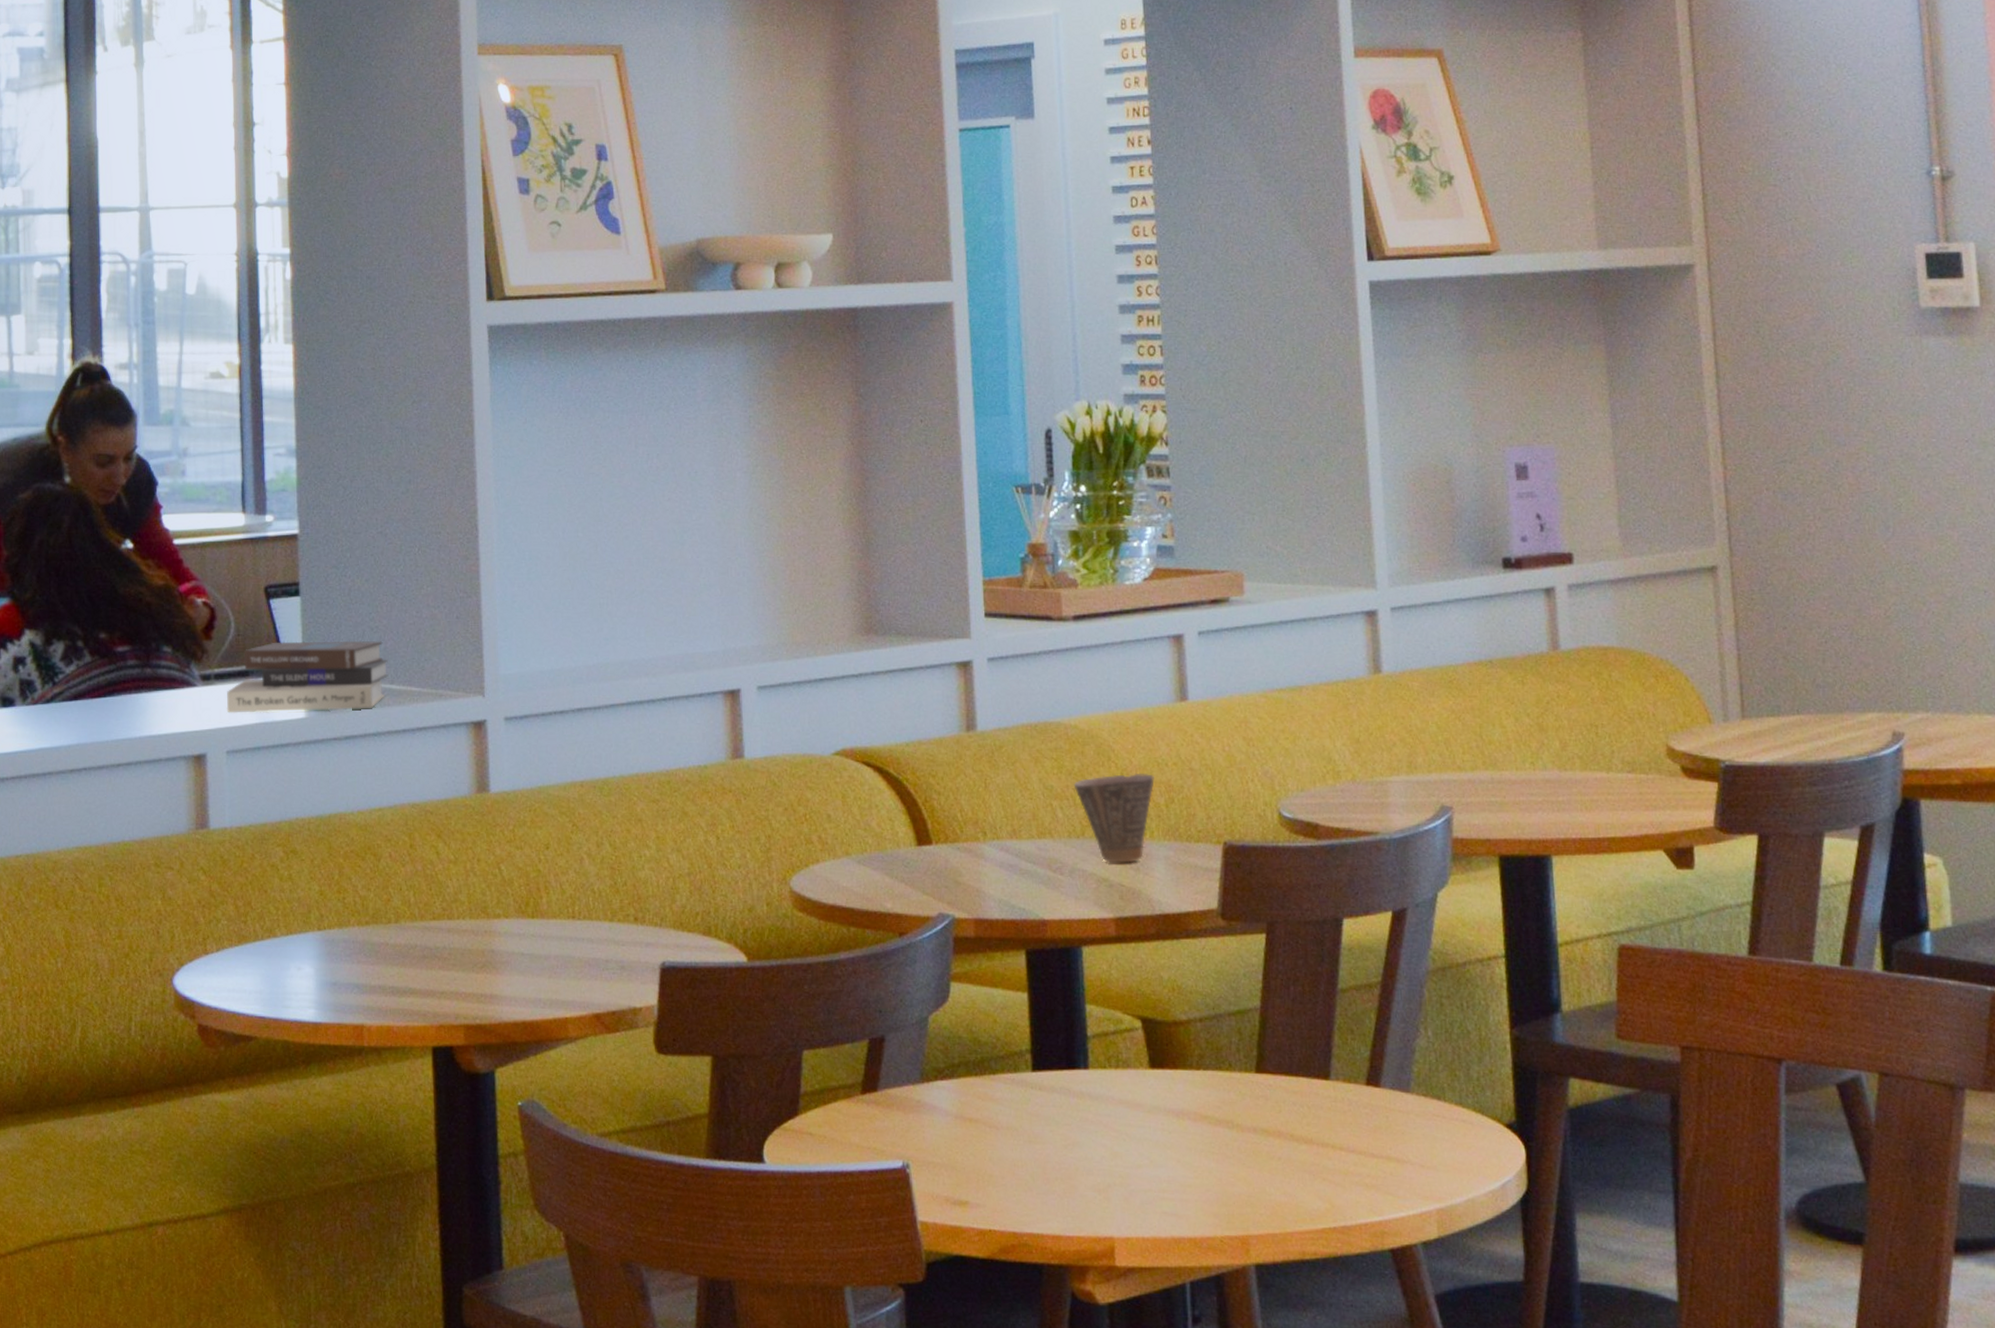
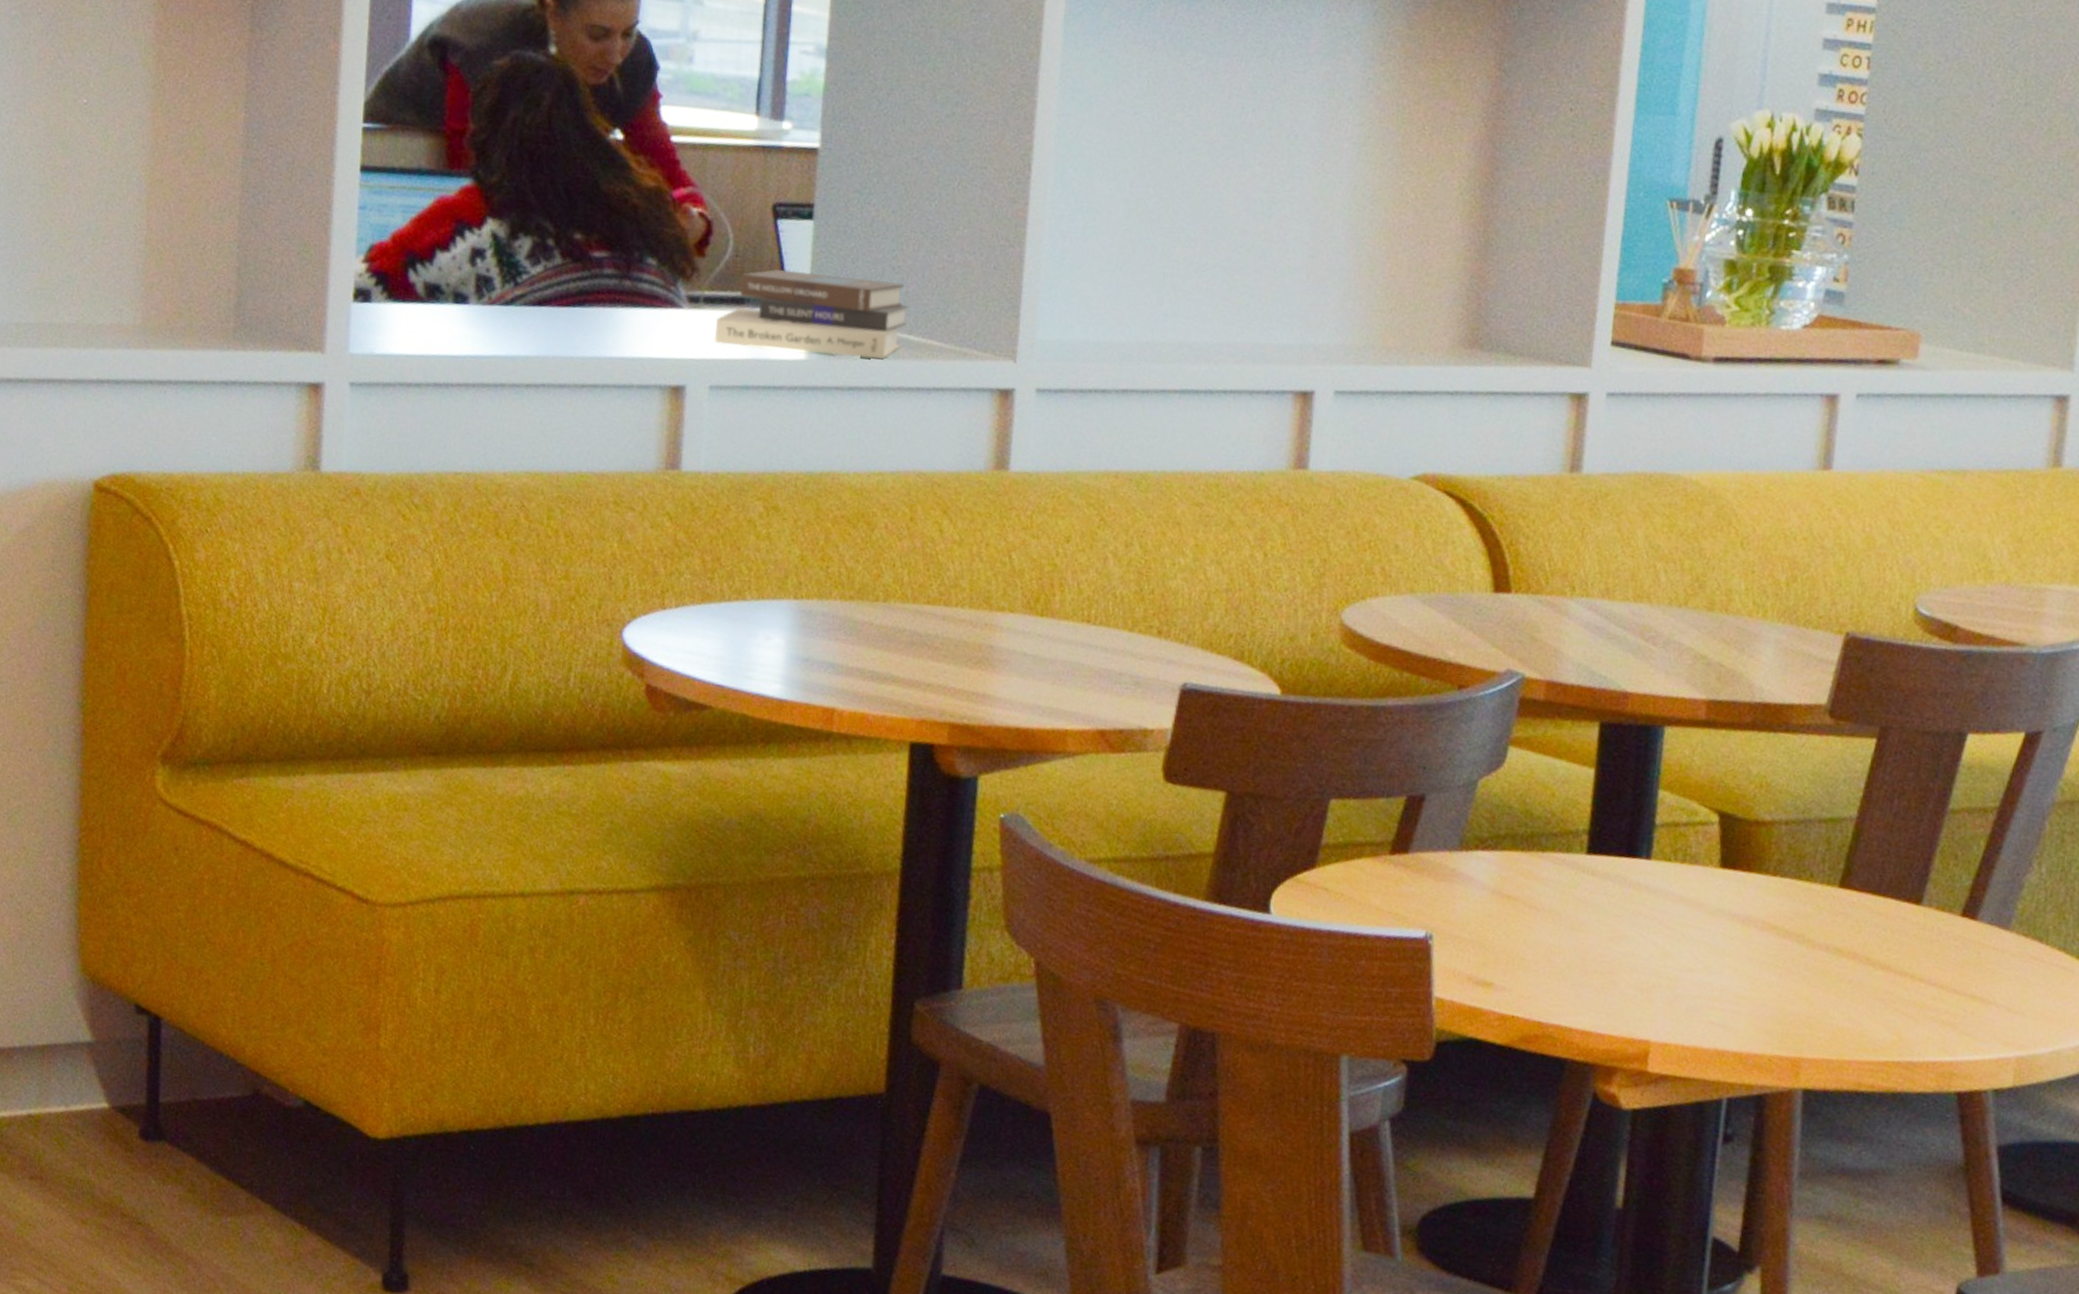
cup: present [1073,773,1154,863] -> none [1684,541,1778,642]

